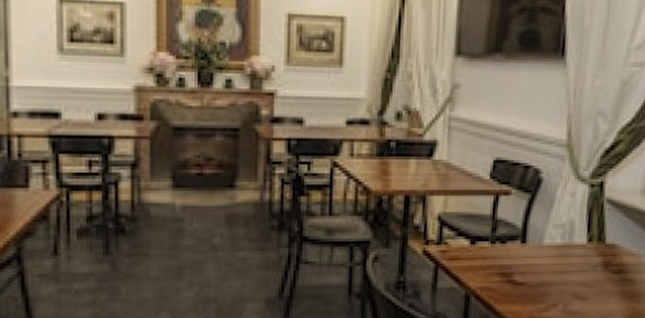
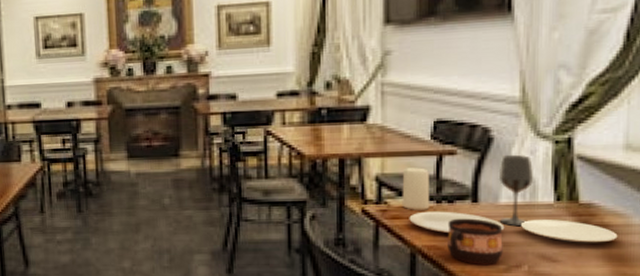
candle: none [460,207,486,251] -> present [402,168,430,210]
plate: none [466,252,547,275] -> present [409,211,505,234]
cup: none [498,259,544,305] -> present [447,218,503,264]
wine glass: none [542,196,573,267] -> present [498,154,534,227]
plate: none [560,260,632,282] -> present [521,220,618,243]

